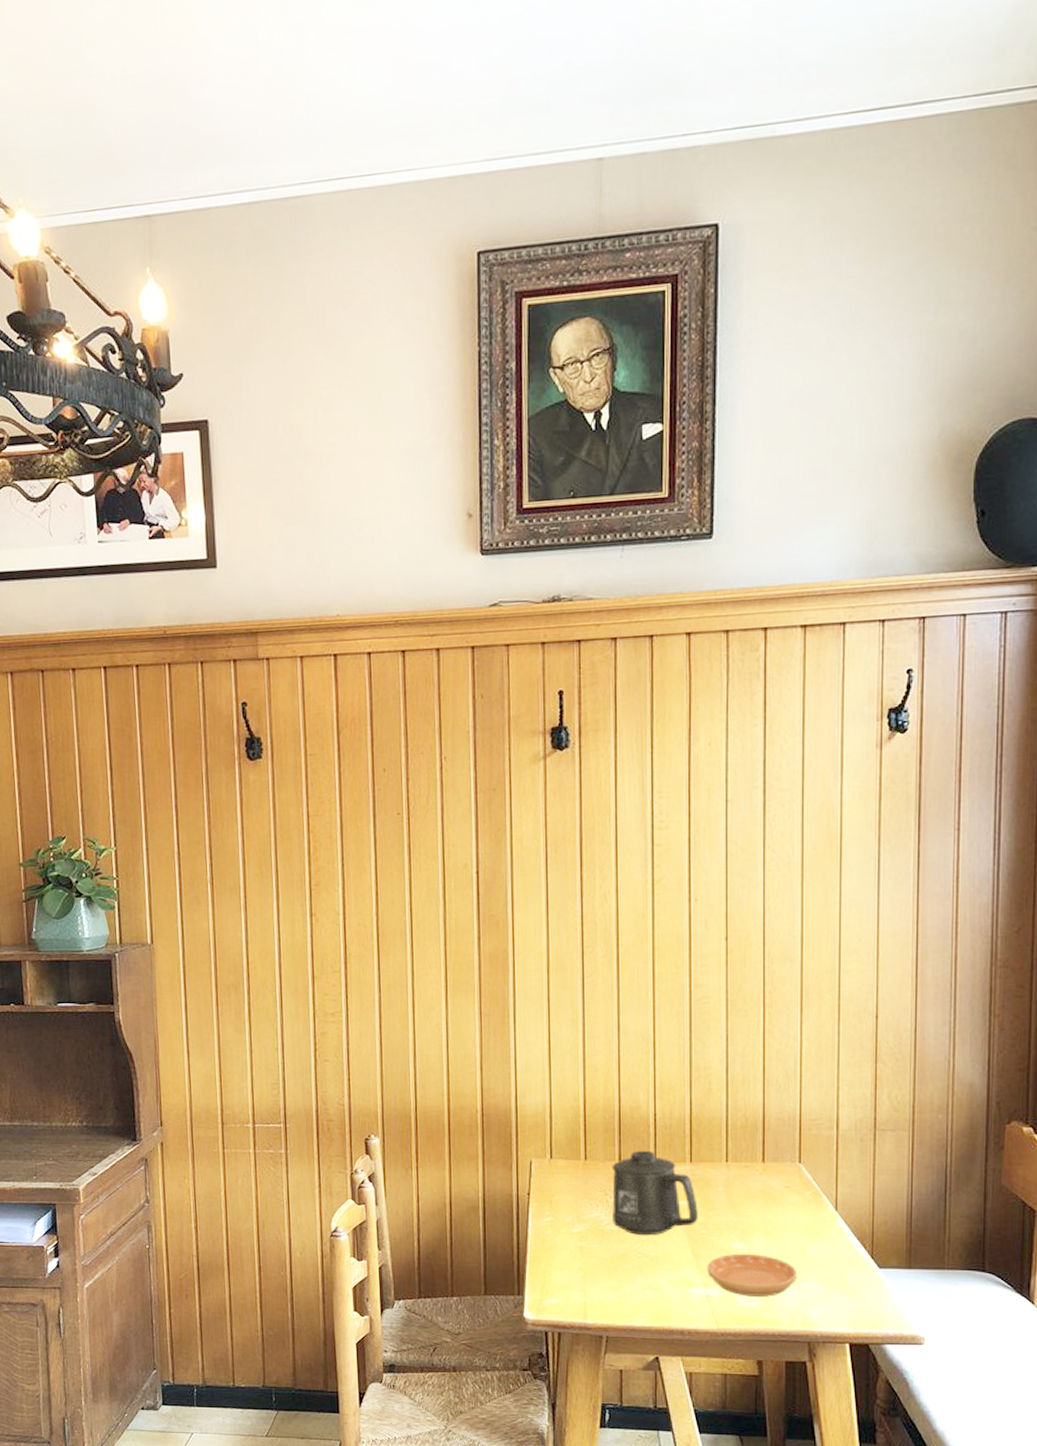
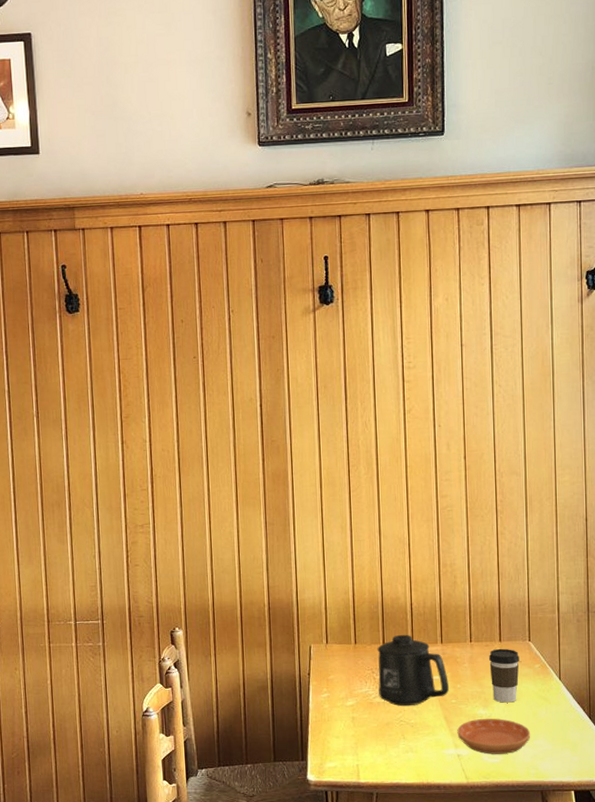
coffee cup: none [749,1170,786,1236] -> present [489,648,519,703]

